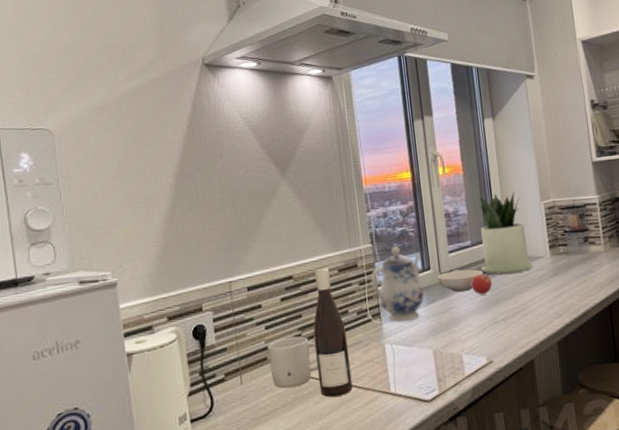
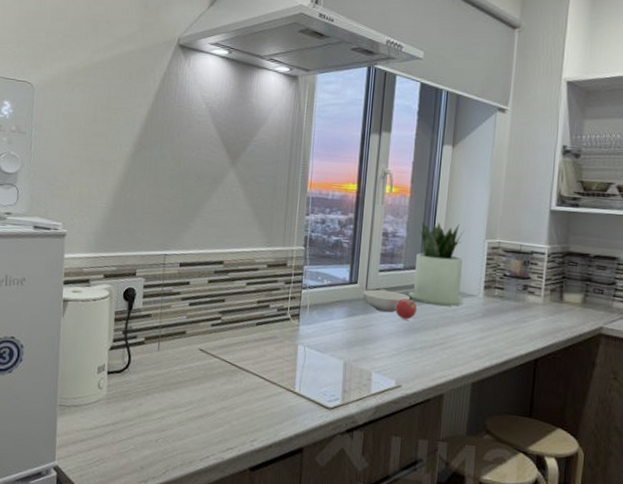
mug: present [267,336,319,389] -> none [187,317,233,365]
bottle: present [313,268,353,398] -> none [228,260,264,383]
teapot: present [370,246,424,322] -> none [296,254,350,329]

